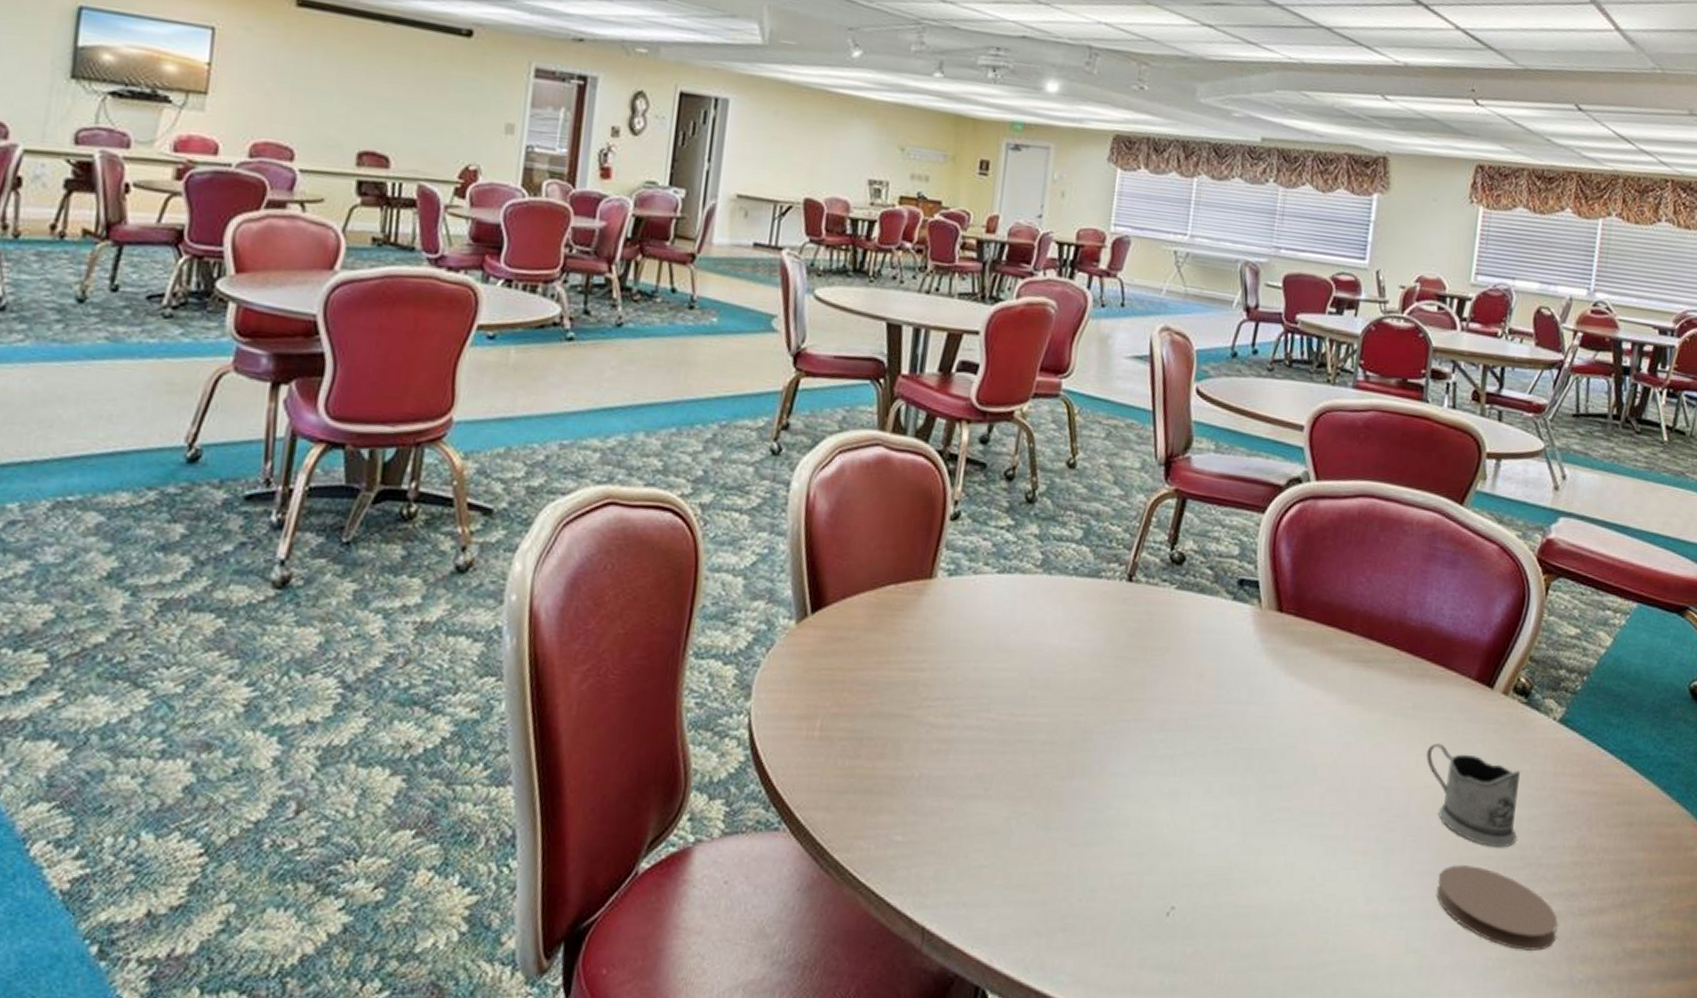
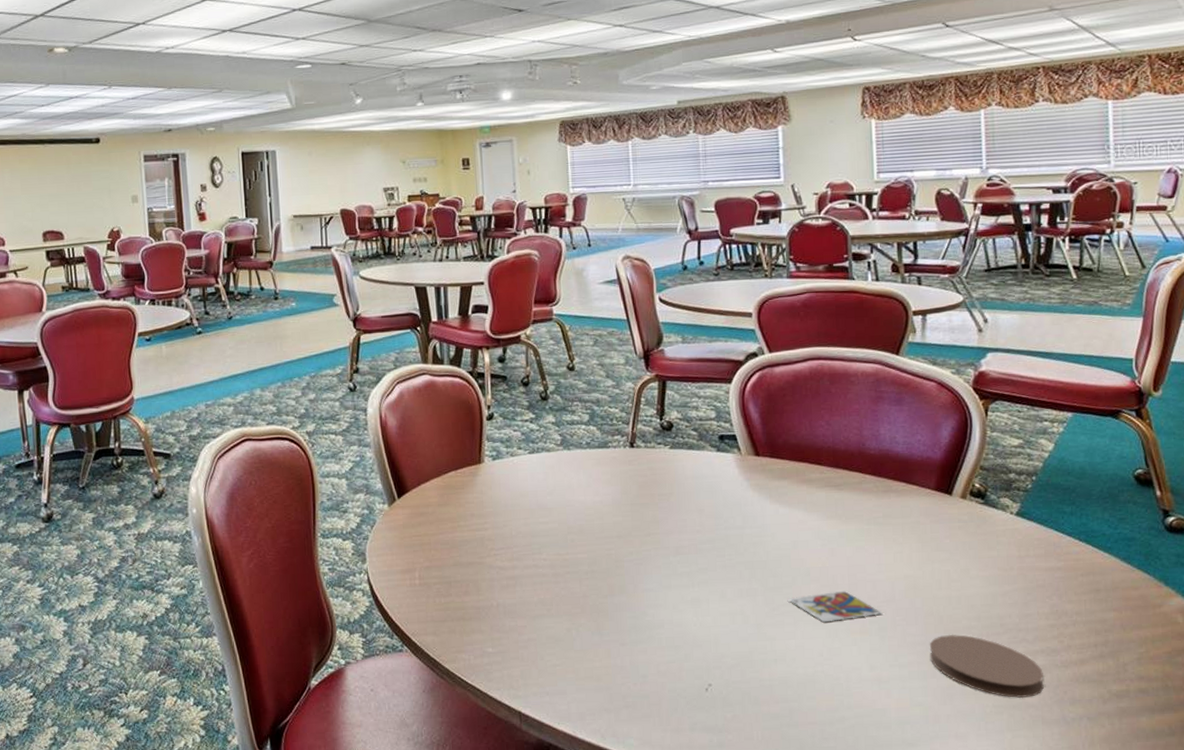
card: none [1285,797,1393,837] -> present [788,590,883,623]
tea glass holder: present [1426,742,1520,848] -> none [901,542,994,619]

